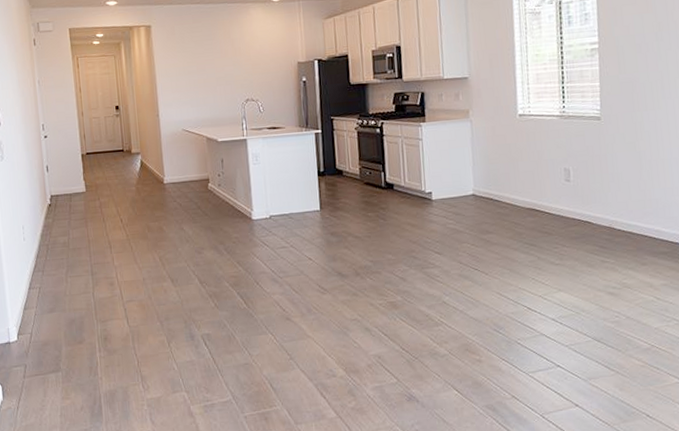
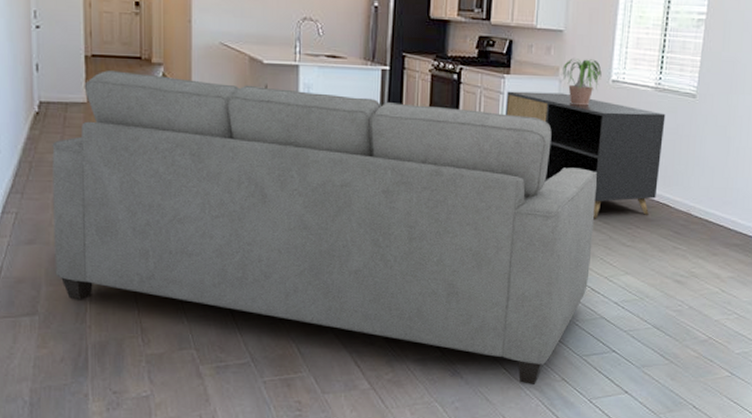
sofa: none [62,156,524,405] -> present [52,70,597,386]
credenza: none [425,132,577,243] -> present [505,91,666,219]
potted plant: none [472,99,509,141] -> present [560,58,602,106]

